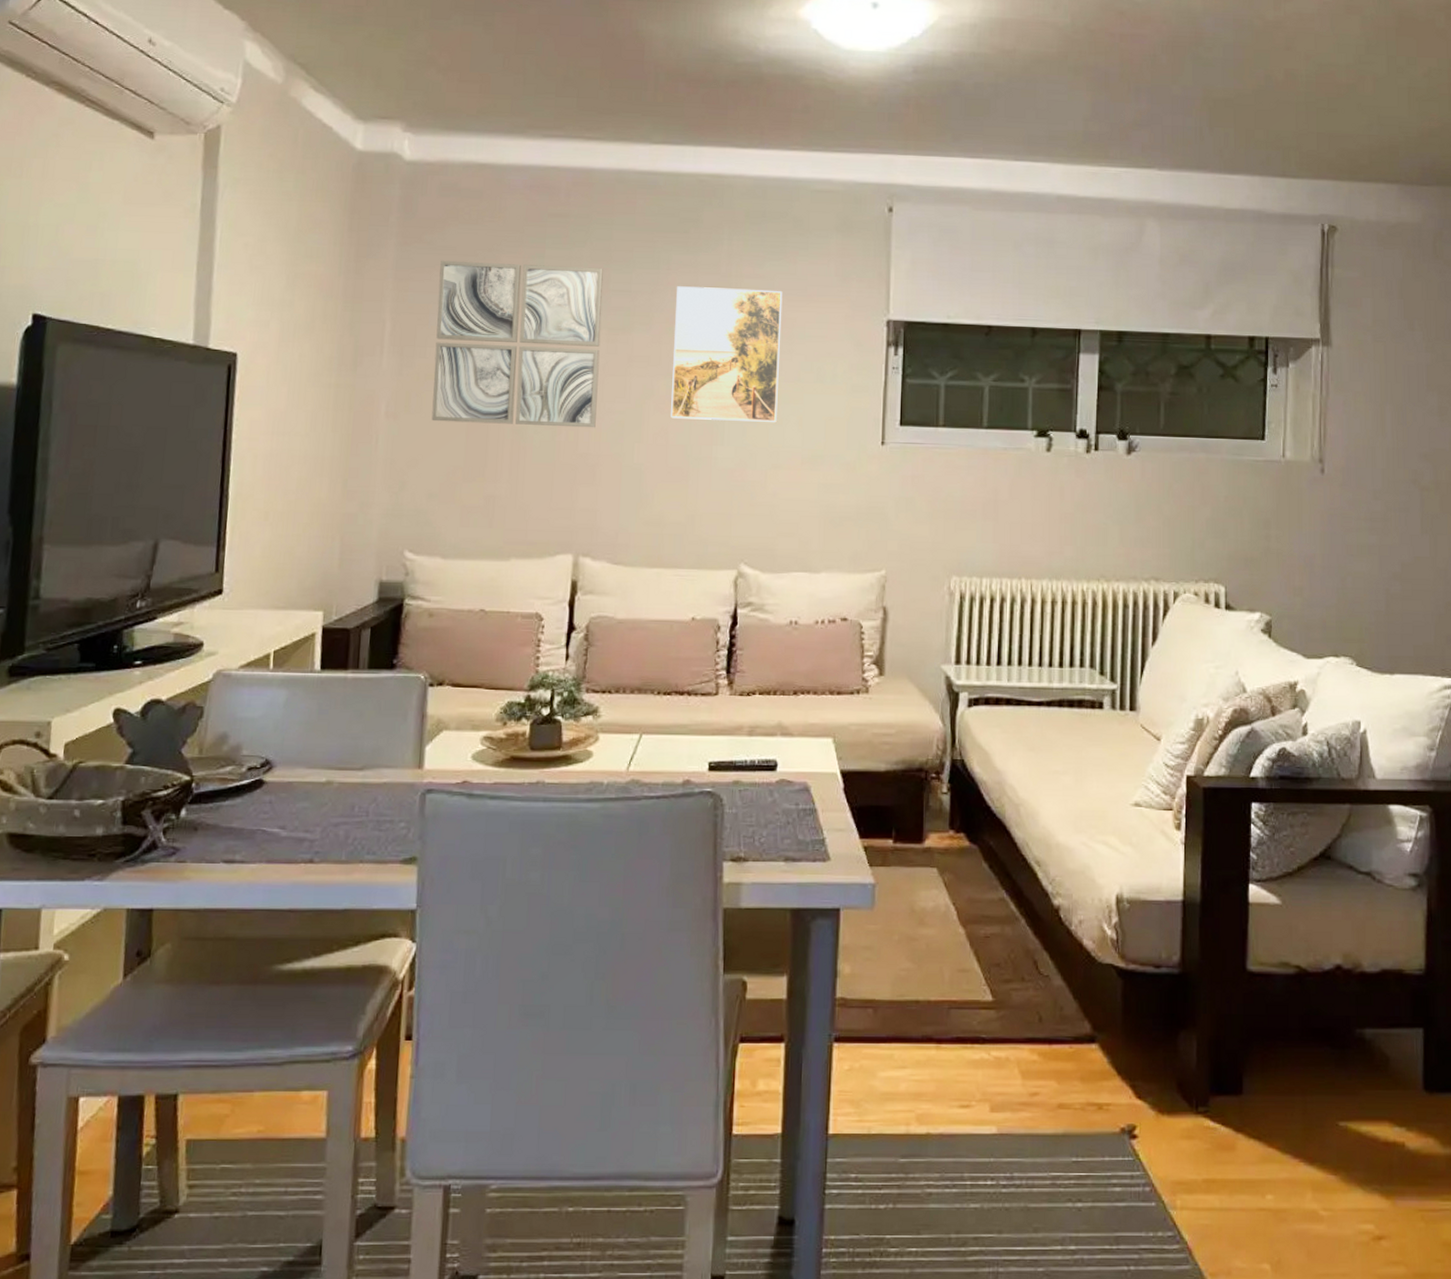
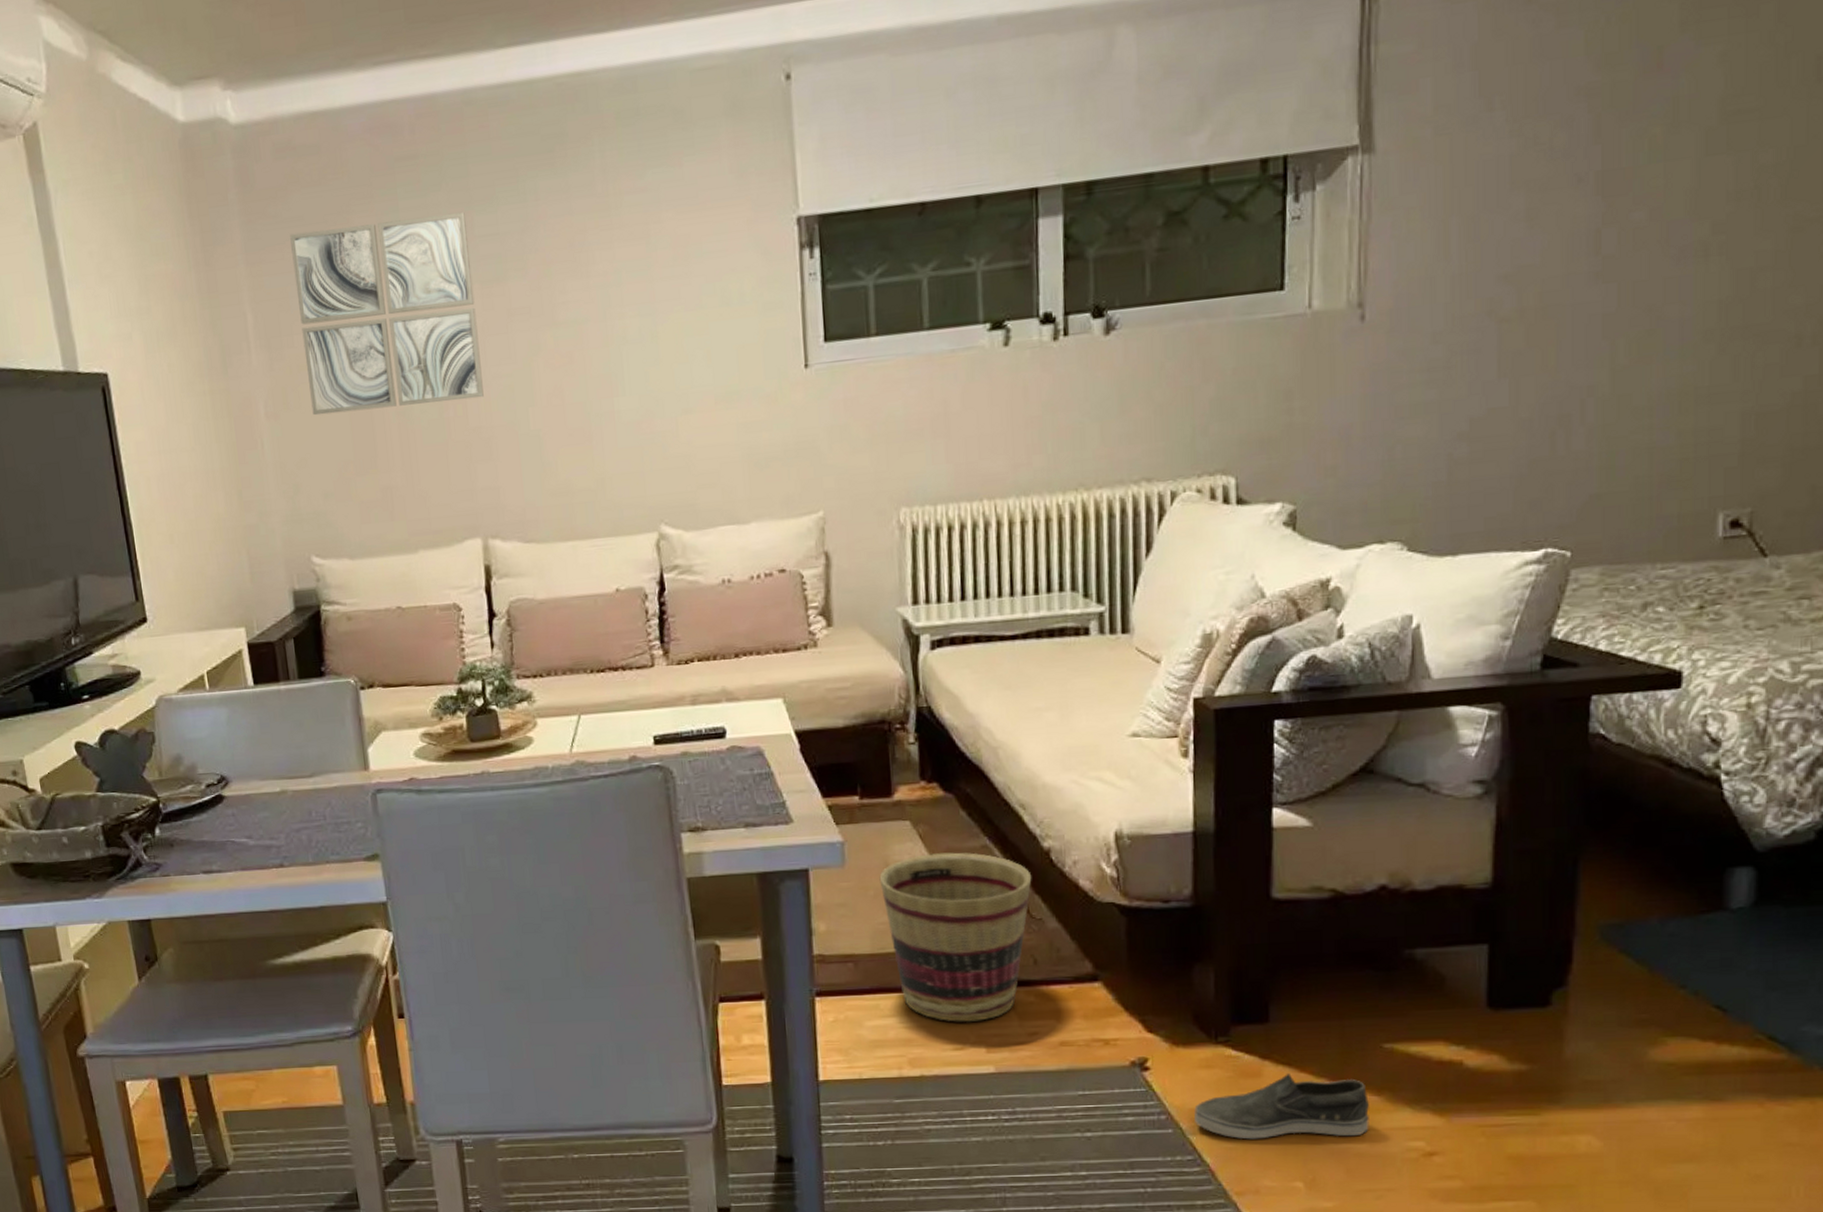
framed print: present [671,286,783,422] -> none [549,203,682,374]
basket: none [904,902,1042,1078] -> present [879,852,1032,1022]
shoe: none [1176,1147,1327,1217] -> present [1194,1072,1369,1140]

